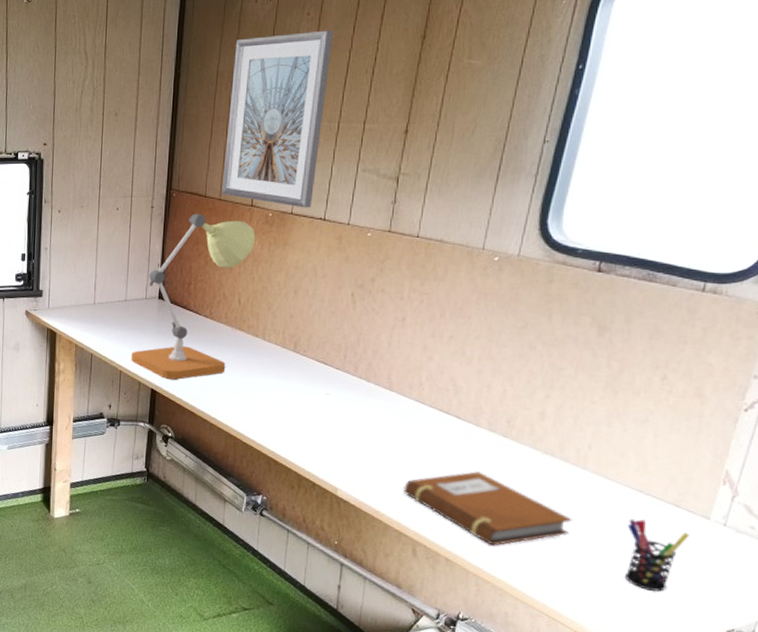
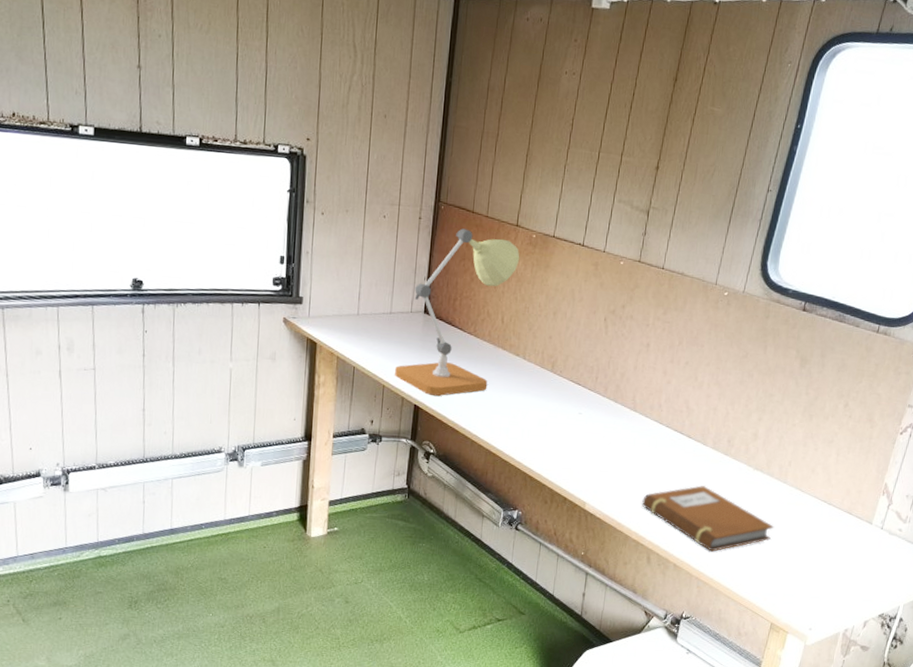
picture frame: present [221,30,334,208] -> none [489,55,598,233]
pen holder: present [624,519,690,592] -> none [809,525,858,585]

